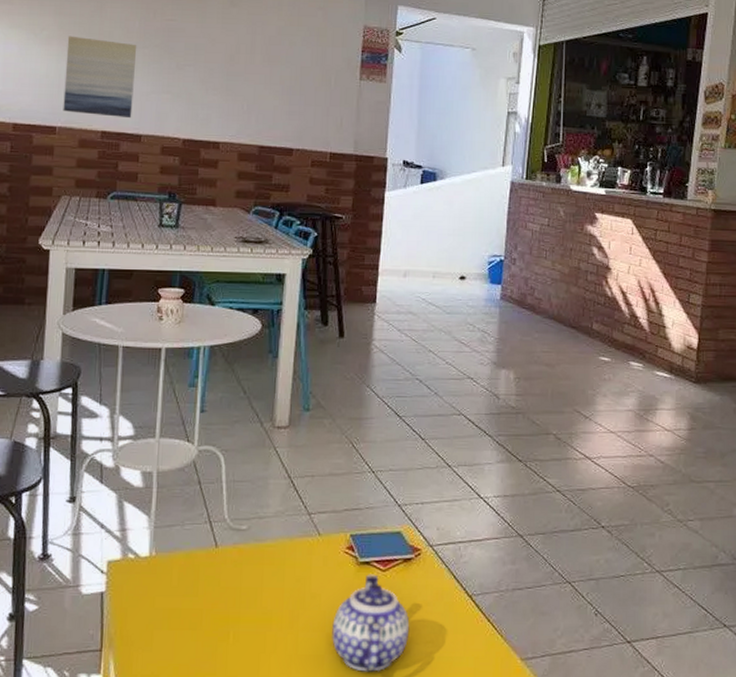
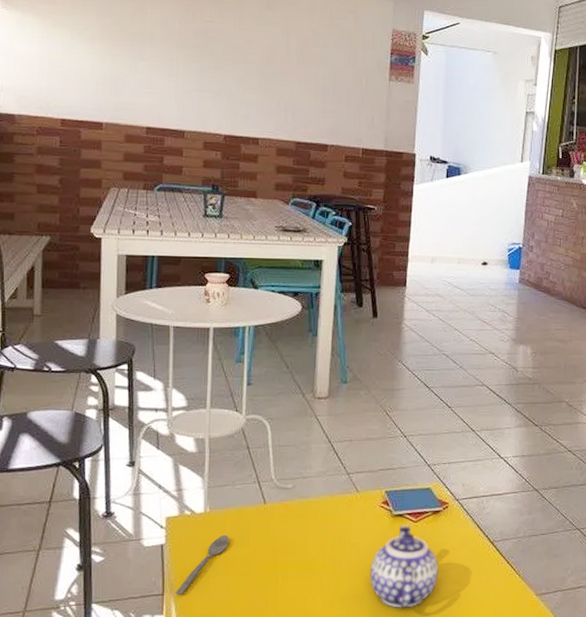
wall art: present [63,36,137,119] -> none [108,35,178,115]
spoon: none [115,582,176,652] -> present [175,534,229,595]

